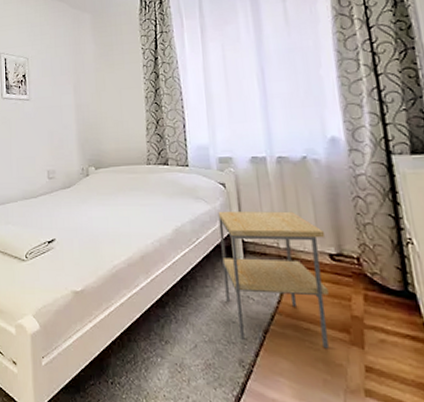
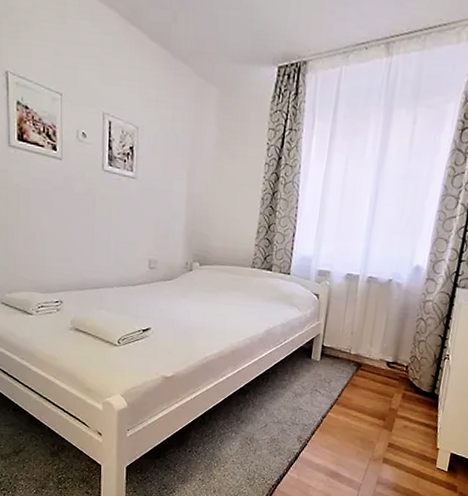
side table: present [218,211,329,349] -> none [298,319,389,431]

